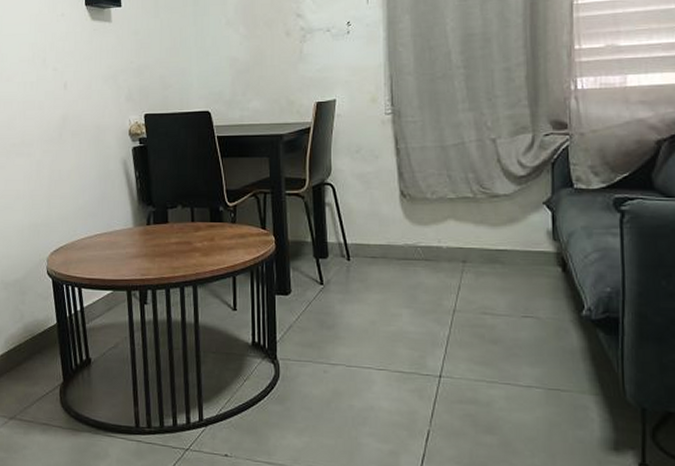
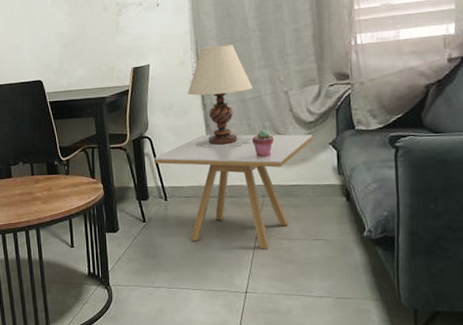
side table: none [337,185,524,325] -> present [154,134,313,249]
table lamp: none [378,82,456,202] -> present [187,45,254,148]
potted succulent: none [453,182,478,215] -> present [252,129,274,157]

